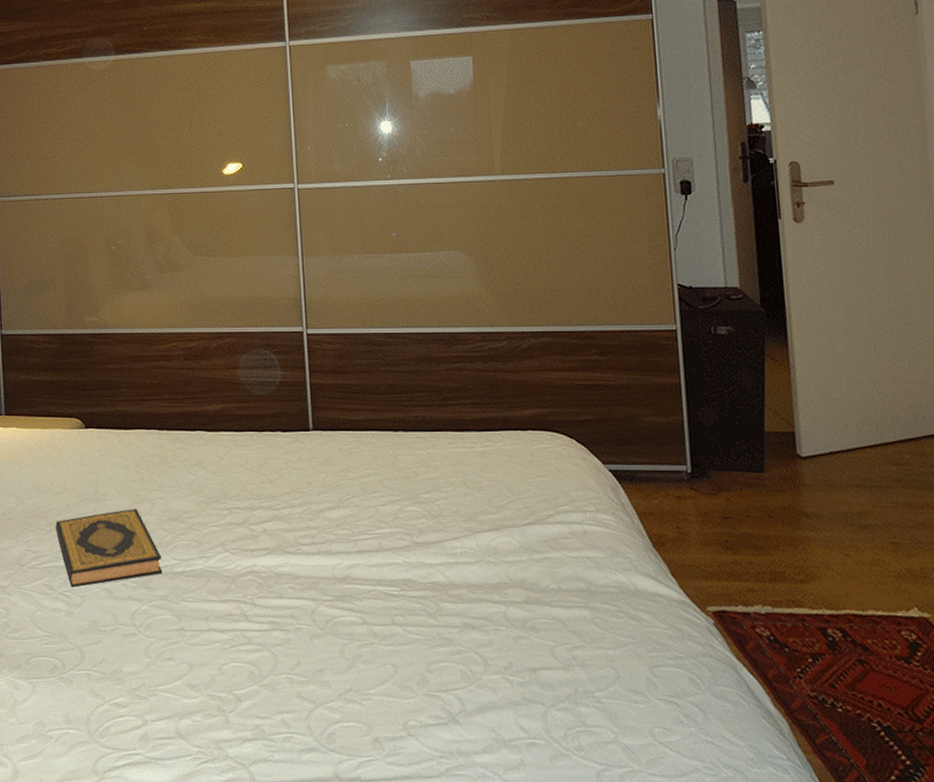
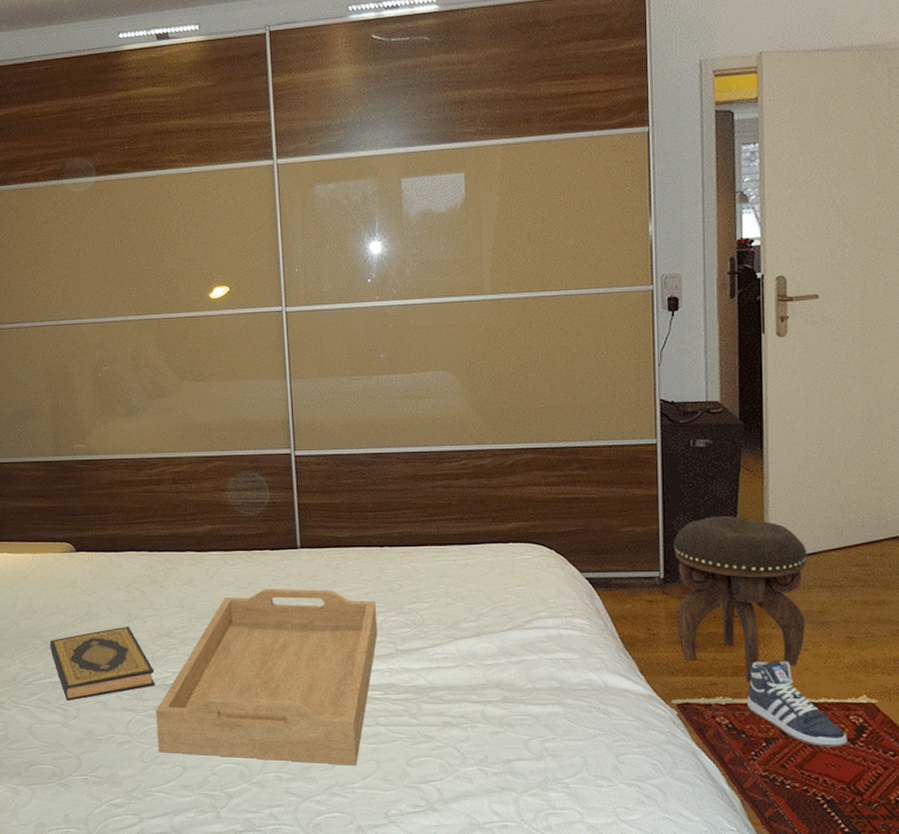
serving tray: none [162,473,394,670] -> present [156,589,378,766]
footstool: none [698,408,846,590] -> present [673,516,807,683]
sneaker: none [788,566,901,667] -> present [747,660,848,748]

